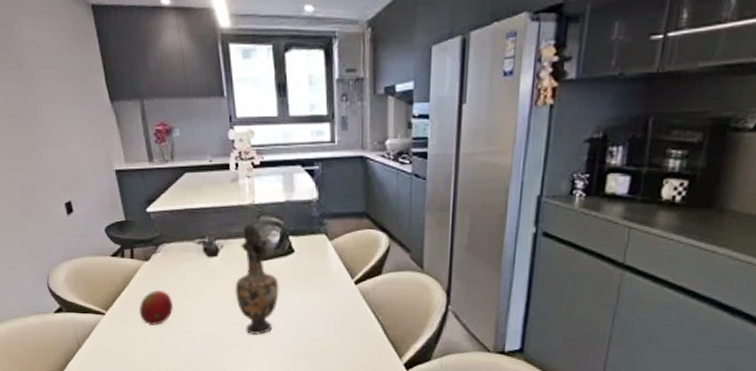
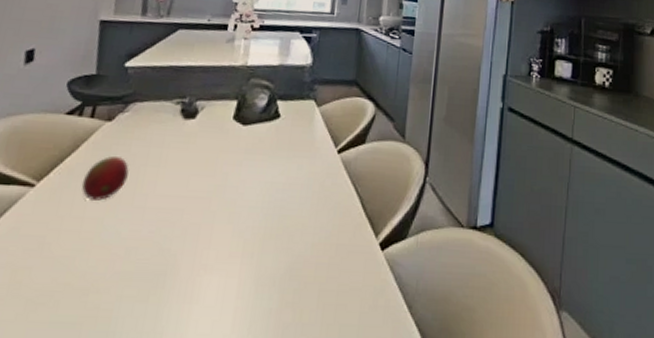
vase: present [235,223,279,335] -> none [206,84,259,211]

